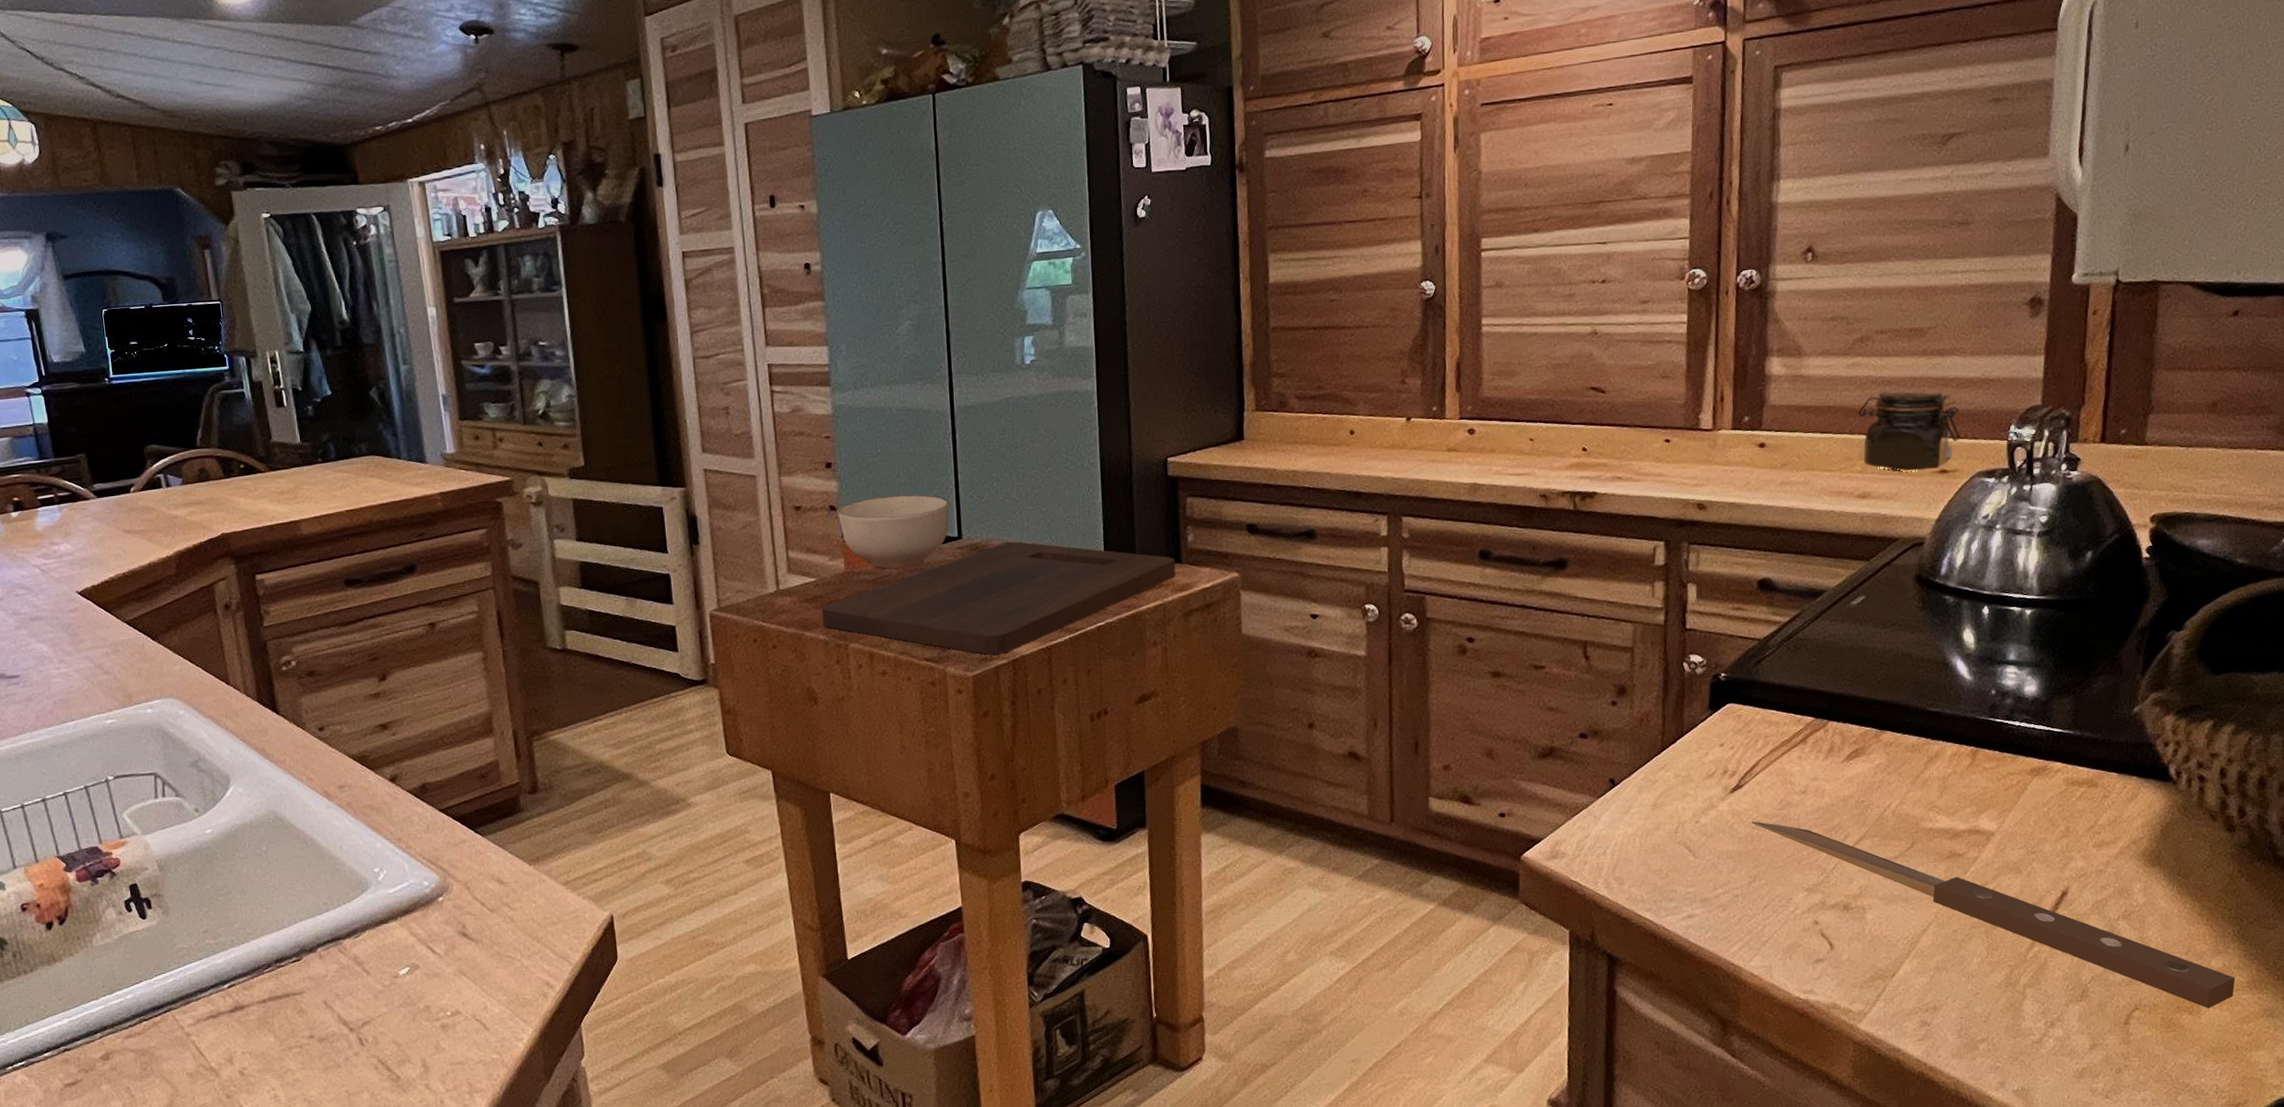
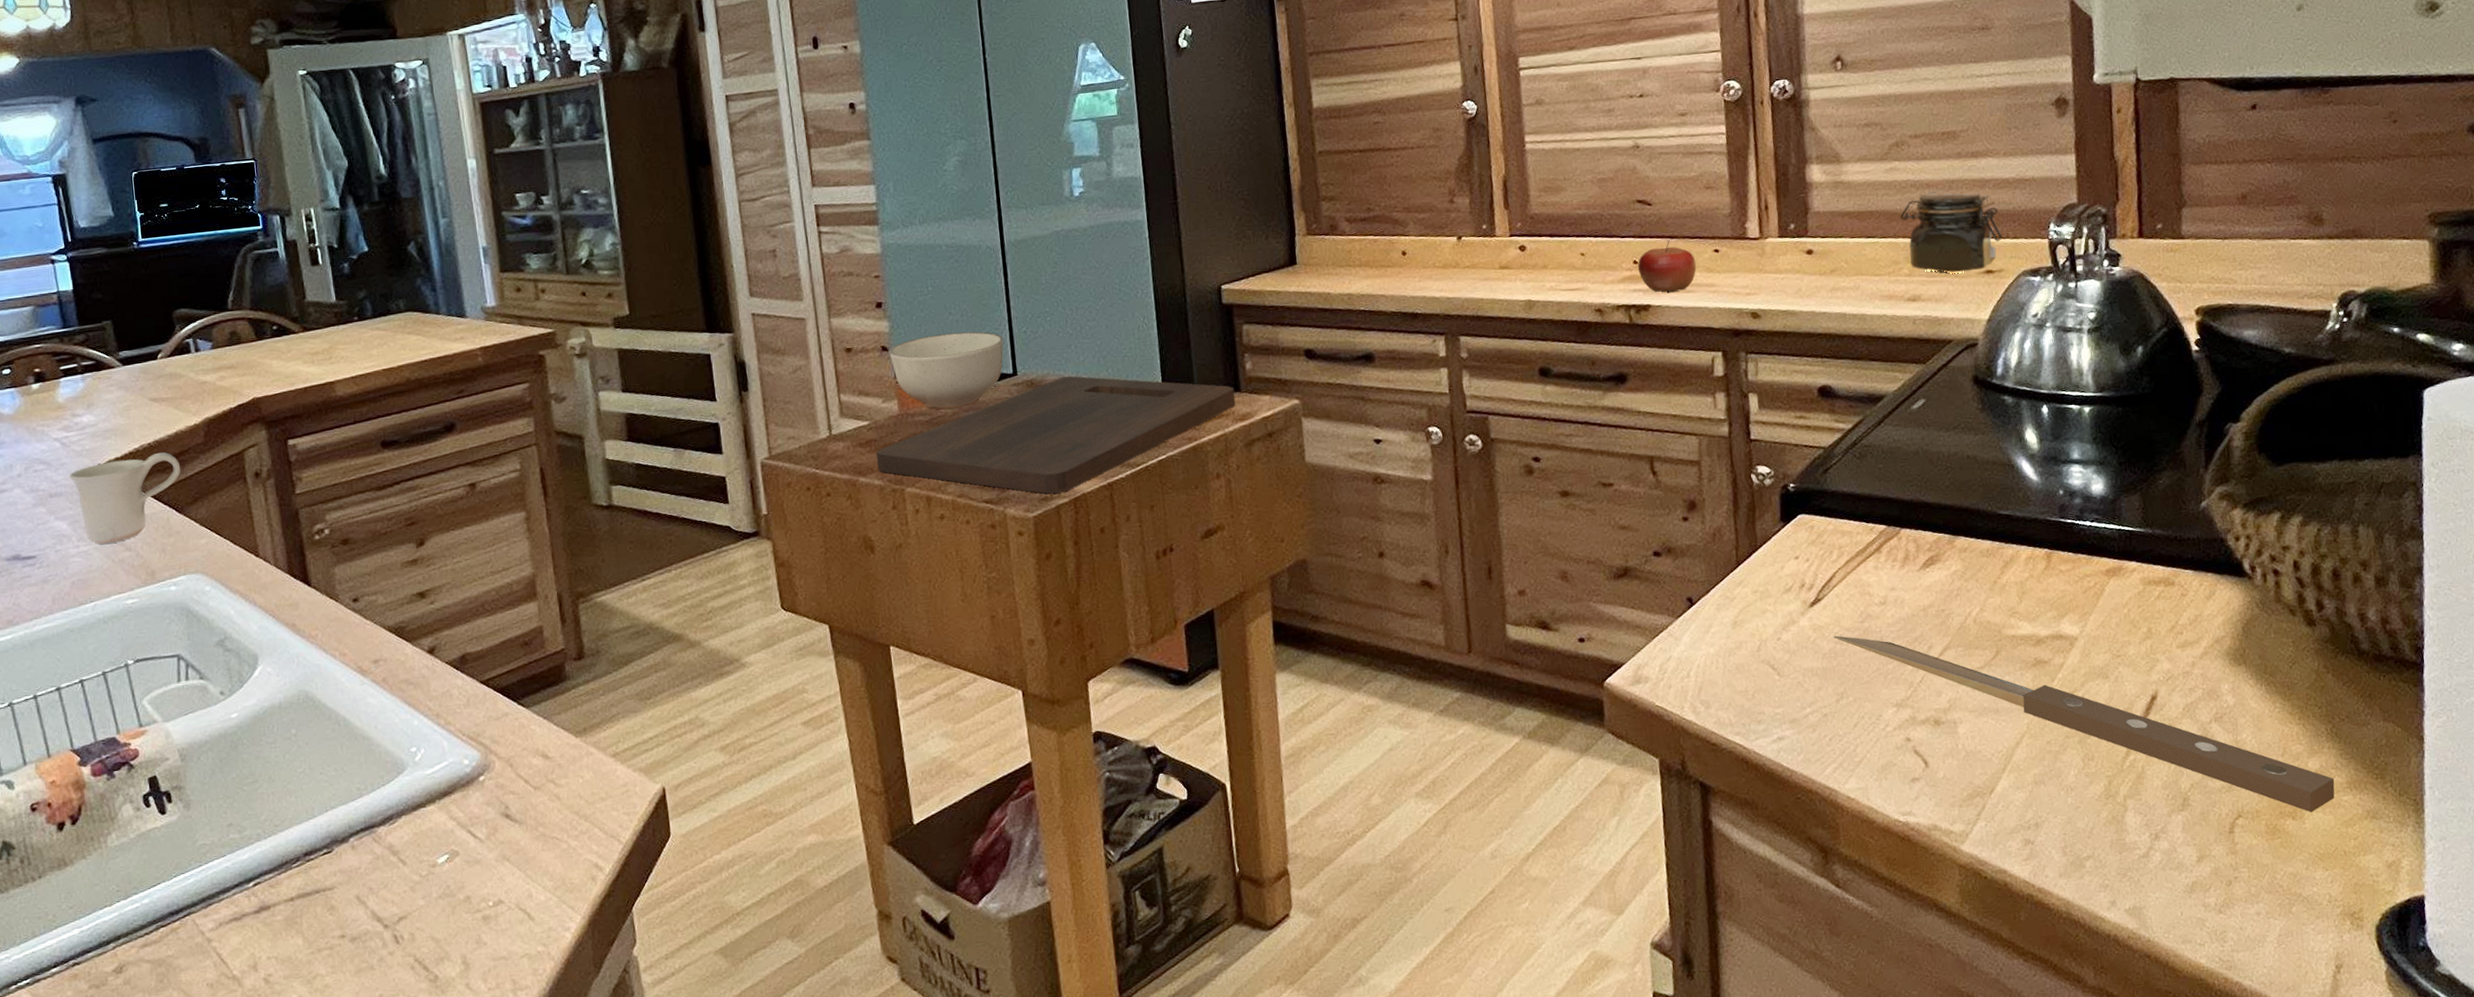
mug: none [49,582,155,667] -> present [69,452,181,545]
fruit: none [1586,428,1646,481] -> present [1637,240,1697,293]

